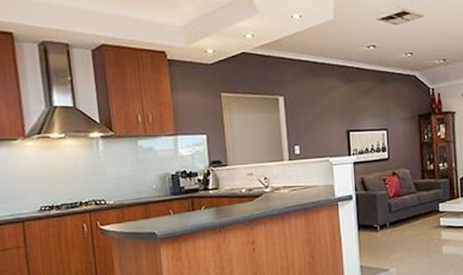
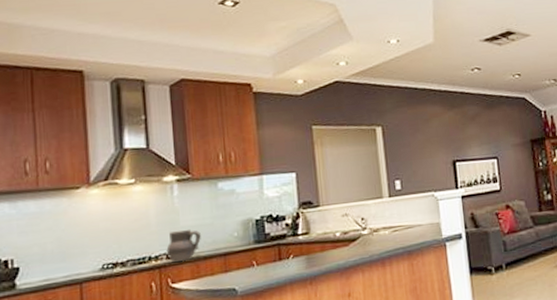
ceramic jug: none [95,180,125,208] -> present [166,229,201,263]

